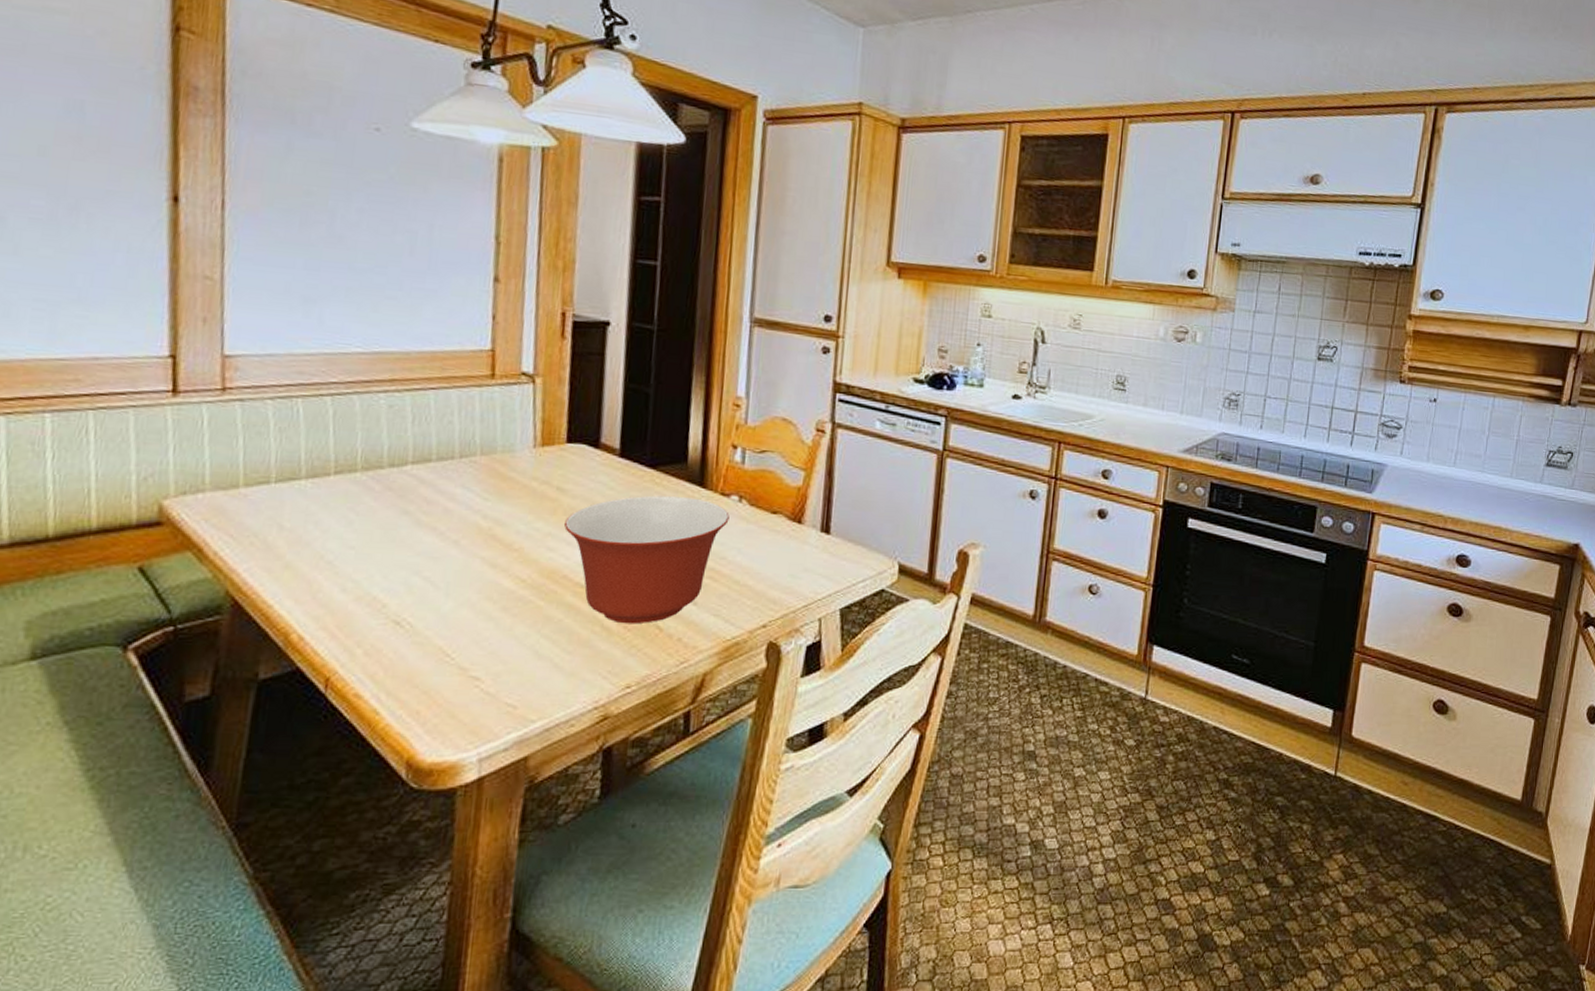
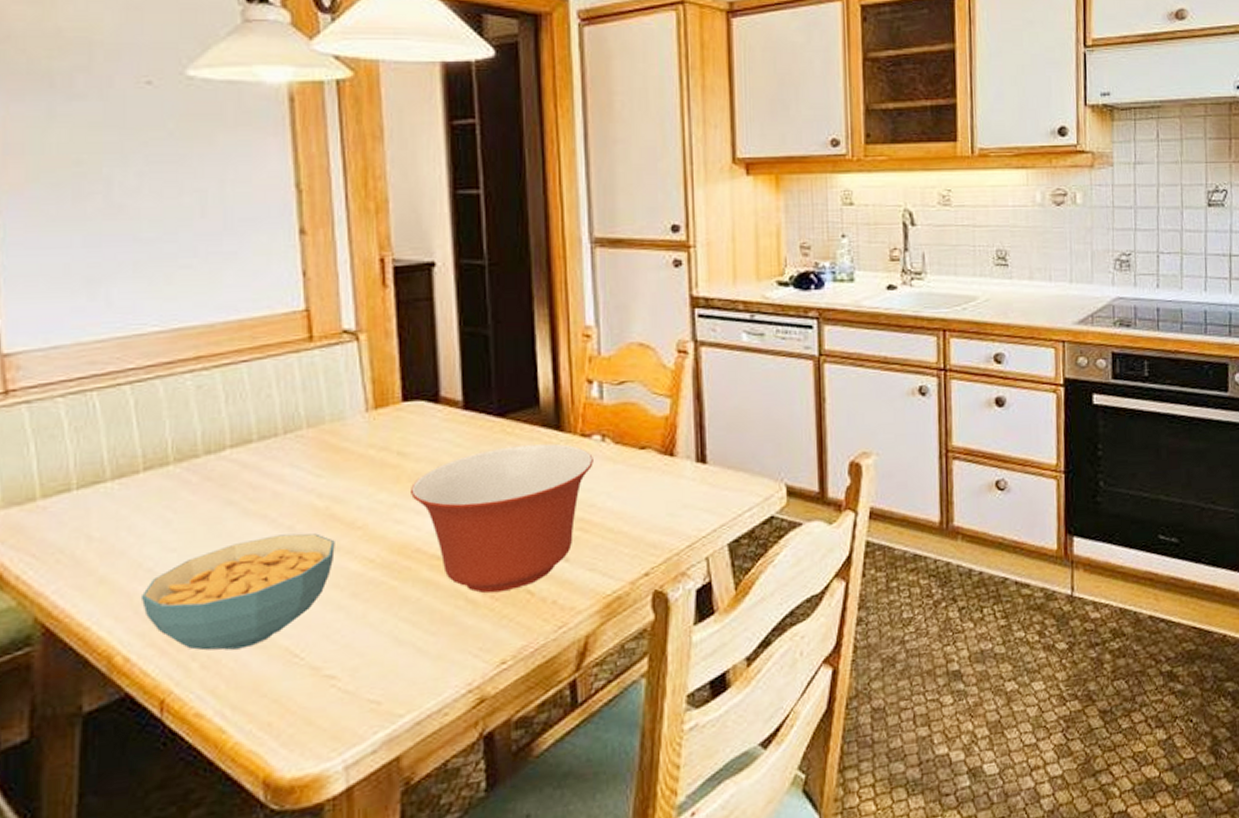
cereal bowl: none [319,546,493,643] -> present [140,533,335,651]

